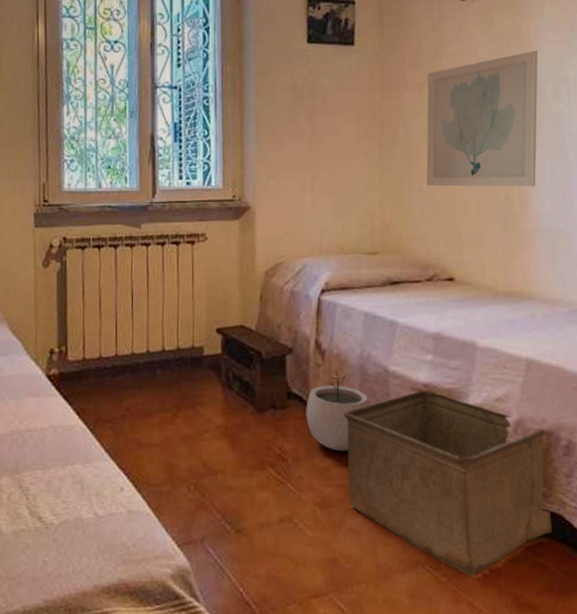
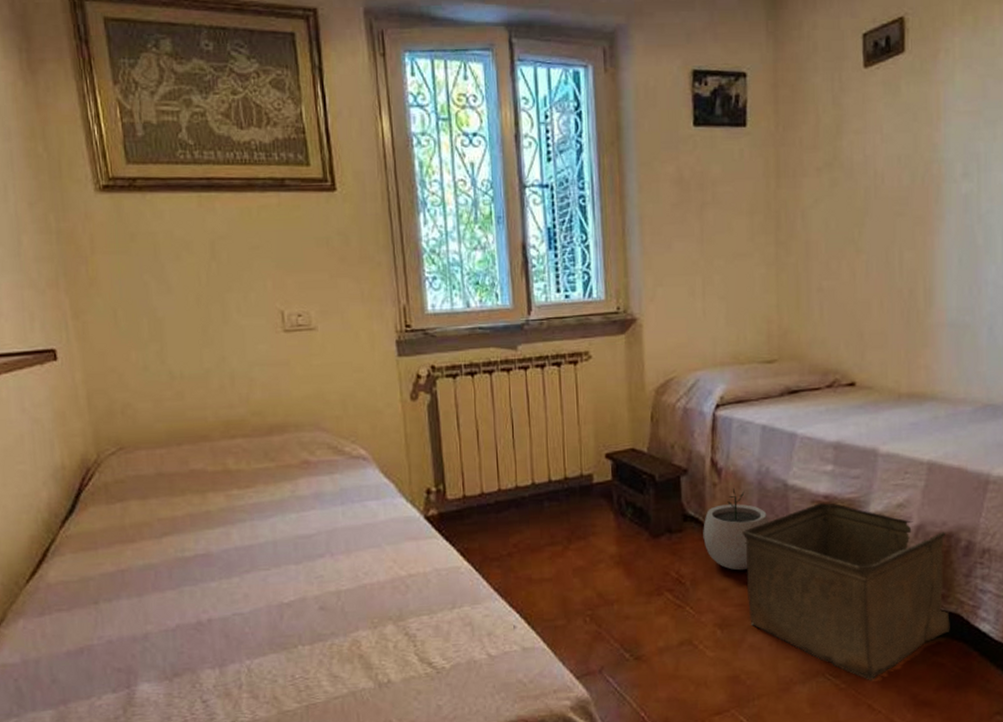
wall art: present [426,50,539,187] -> none [826,123,948,285]

